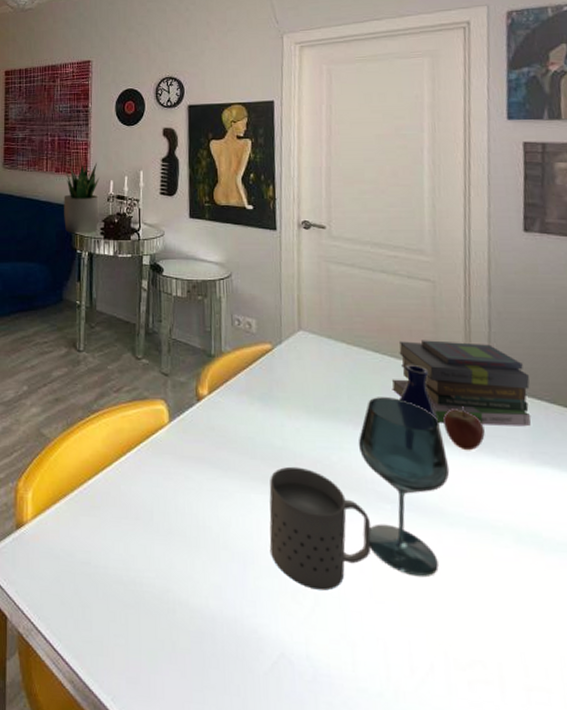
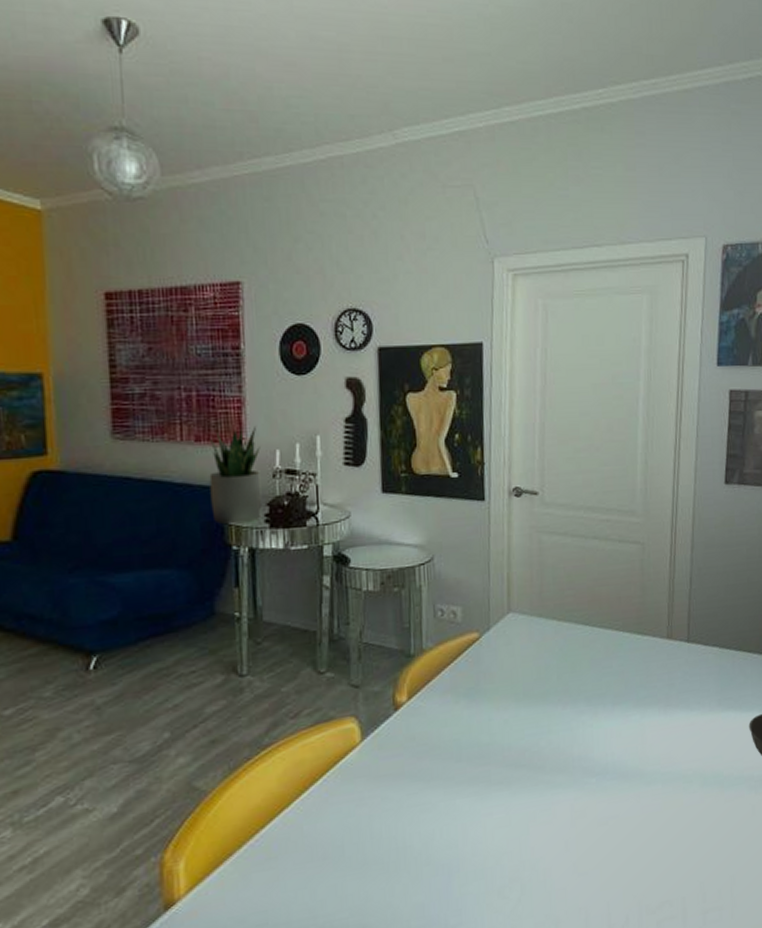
mug: present [269,466,372,592] -> none [475,759,577,882]
wine glass: present [358,397,450,578] -> none [566,669,650,841]
books: present [391,340,532,427] -> none [600,601,721,687]
vase: present [400,365,438,420] -> none [607,632,641,685]
fruit: present [443,403,485,451] -> none [646,664,682,710]

